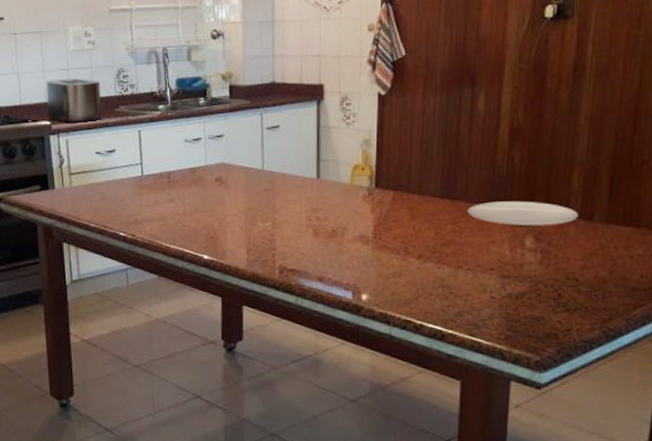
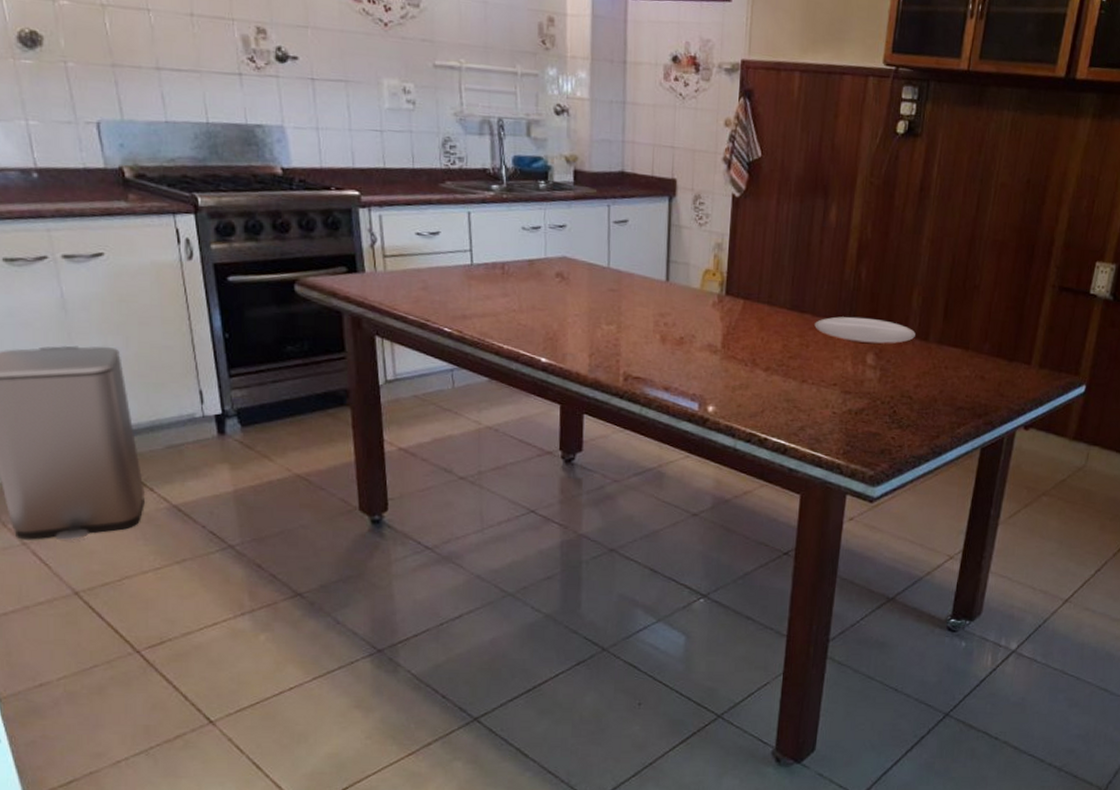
toaster: present [46,78,101,124] -> none [354,141,423,197]

